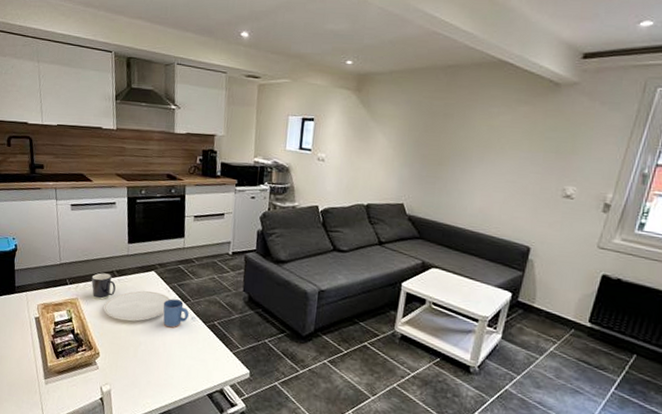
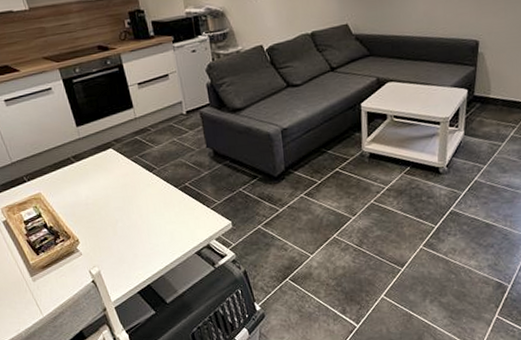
mug: present [91,272,116,300] -> none [48,161,77,190]
plate: present [103,290,171,321] -> none [69,168,136,204]
mug: present [163,299,189,328] -> none [129,170,158,200]

